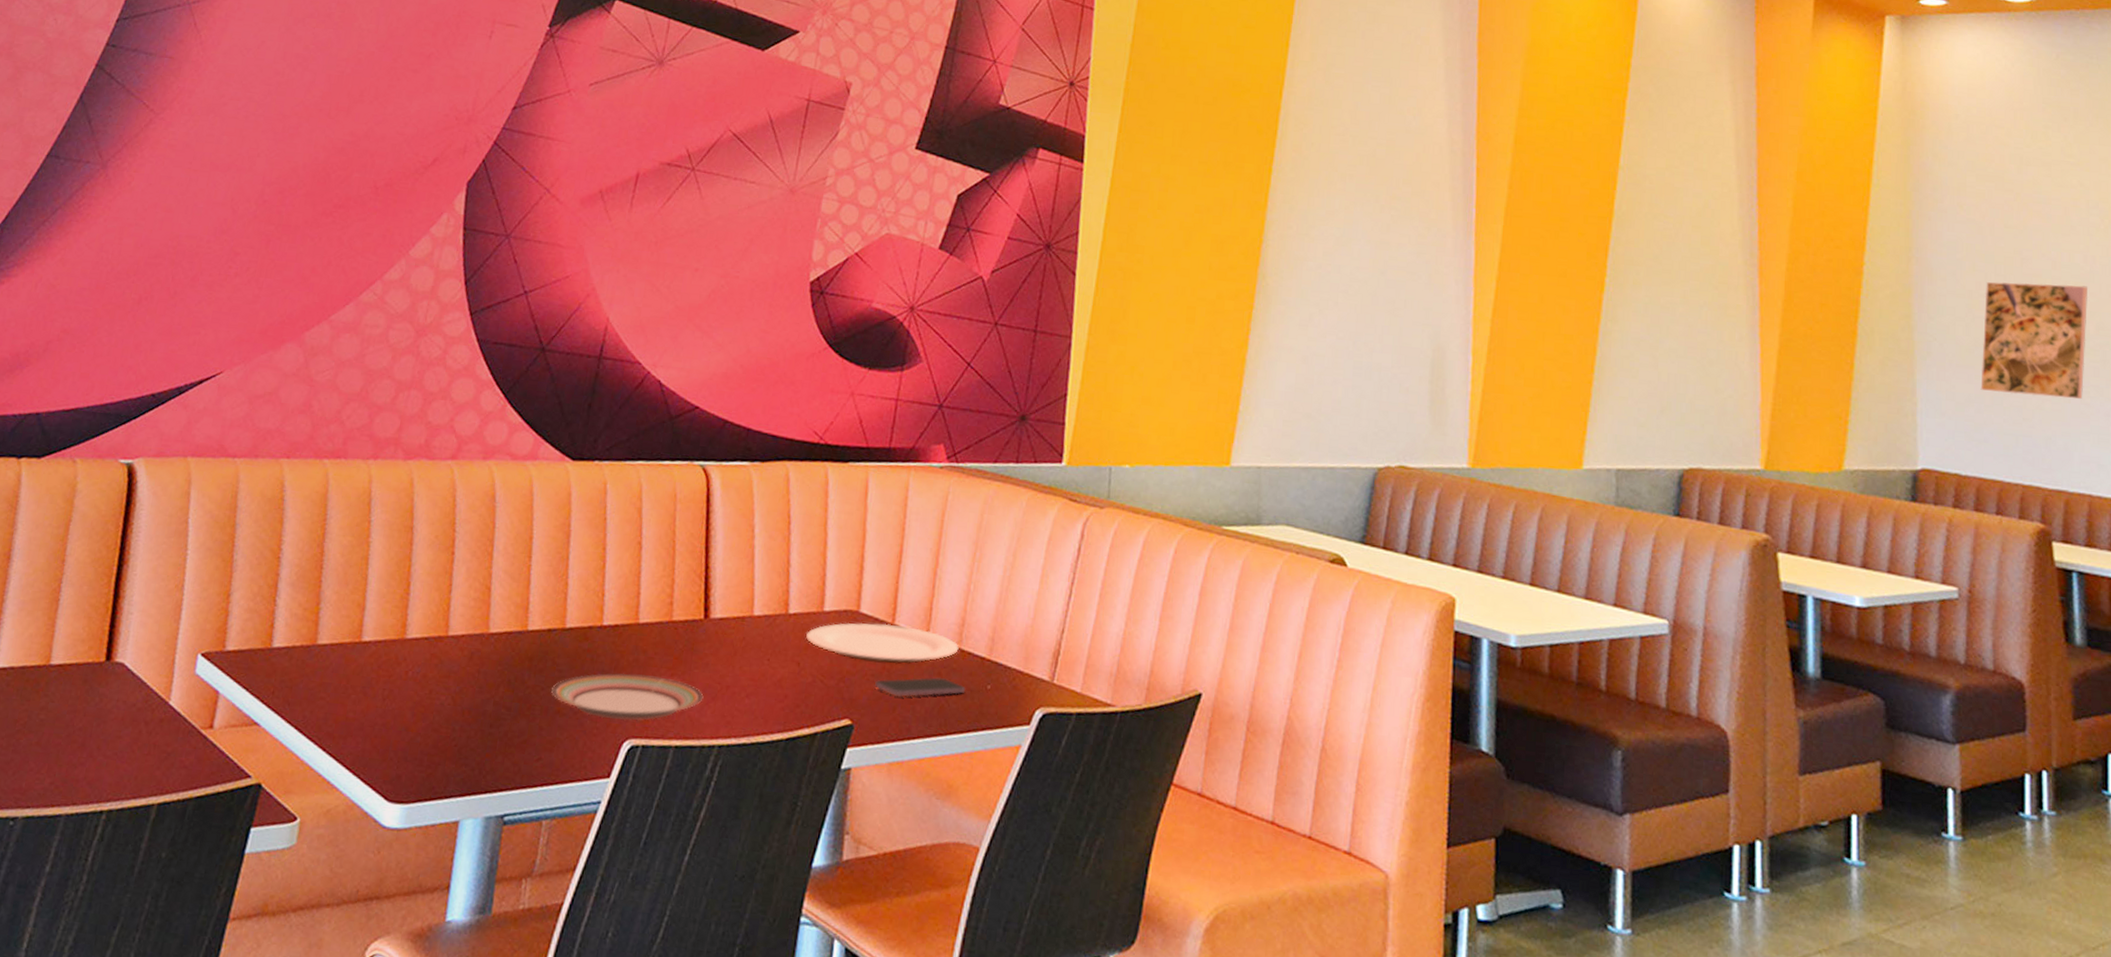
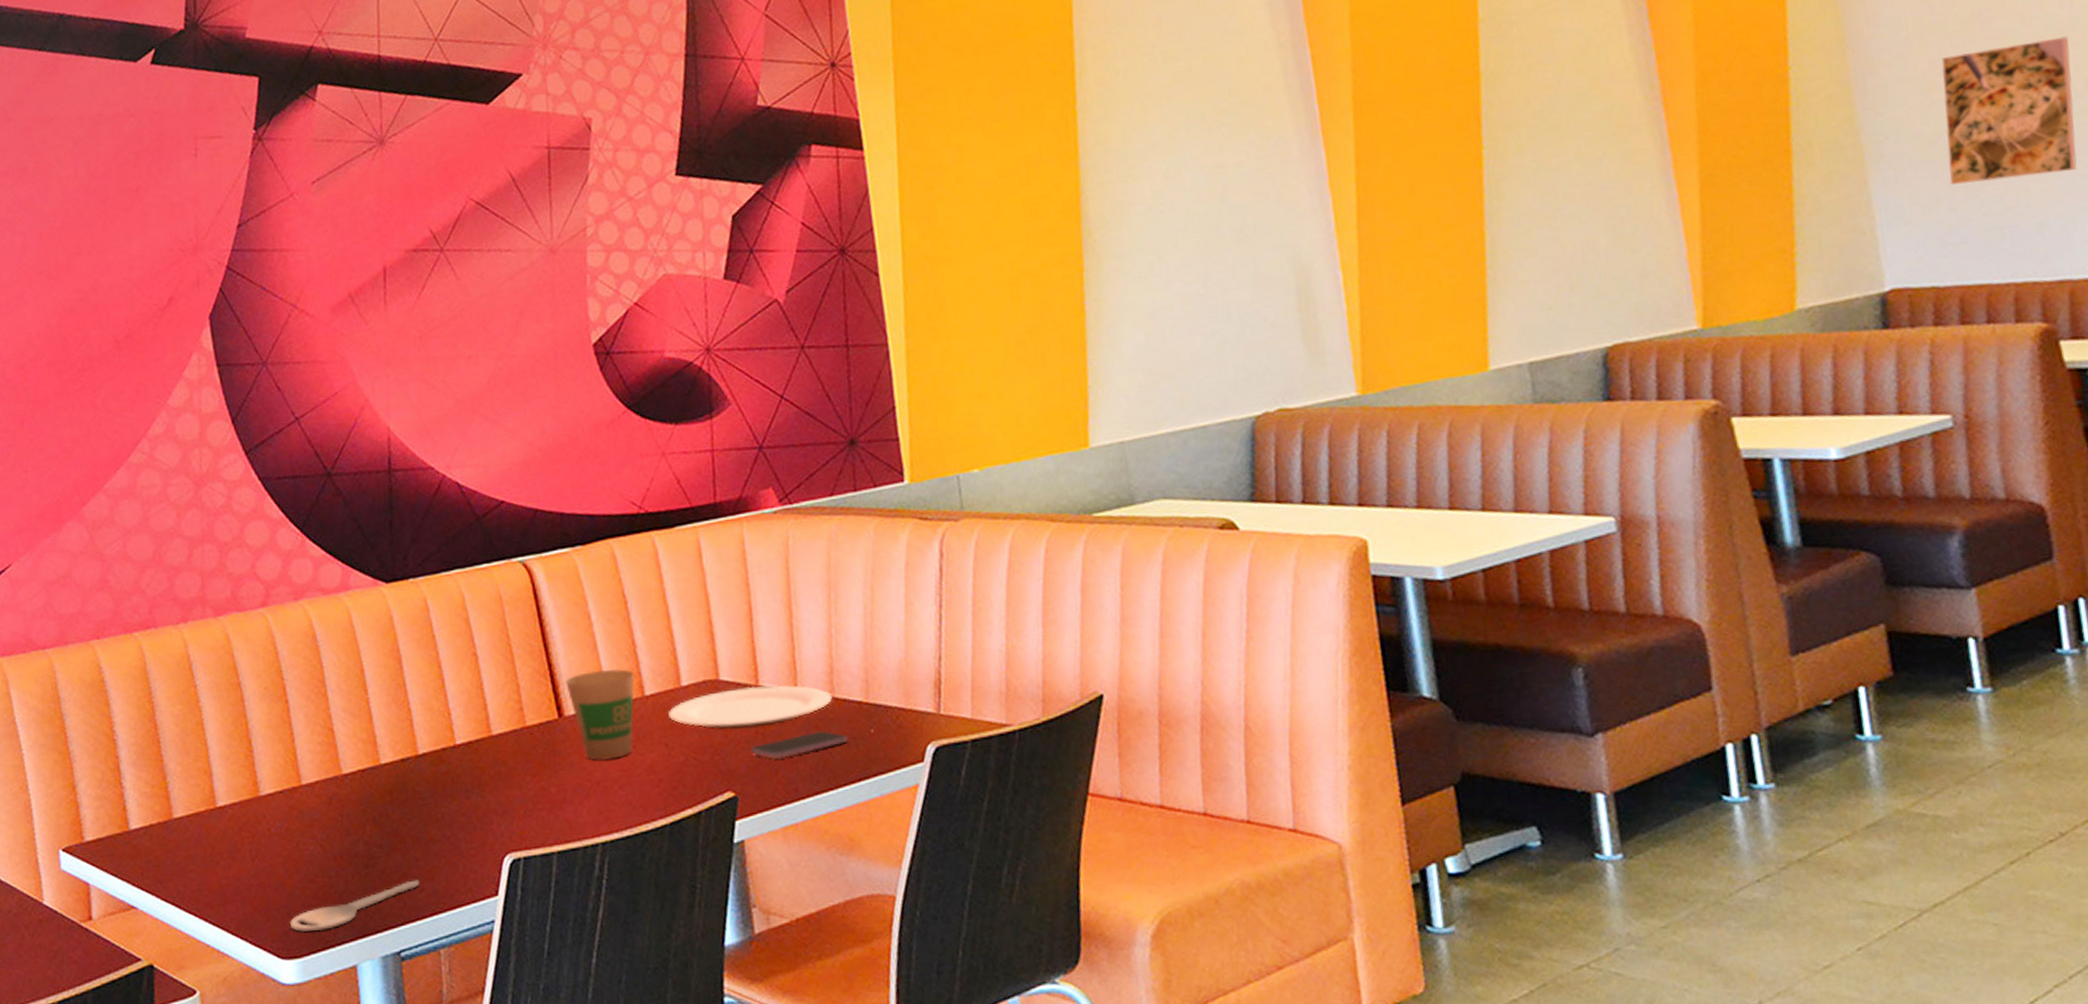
key: none [404,747,539,781] -> present [289,880,420,933]
plate: present [551,673,704,721] -> none [419,785,576,838]
paper cup: none [717,580,784,668] -> present [566,669,635,760]

